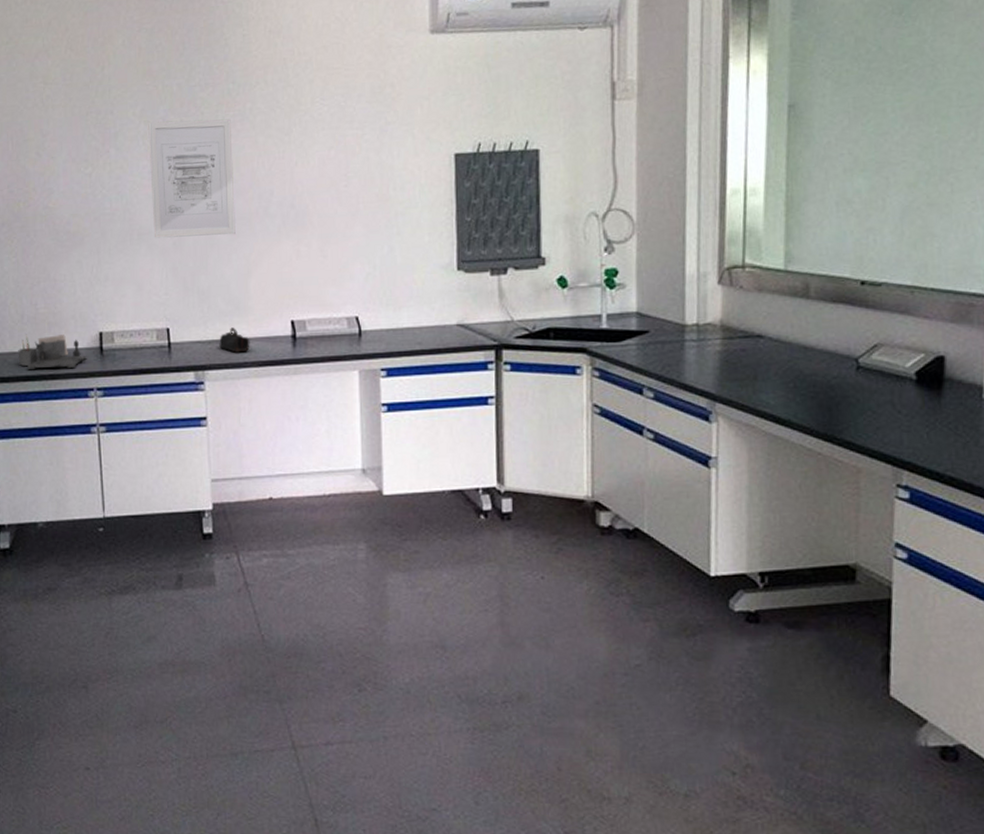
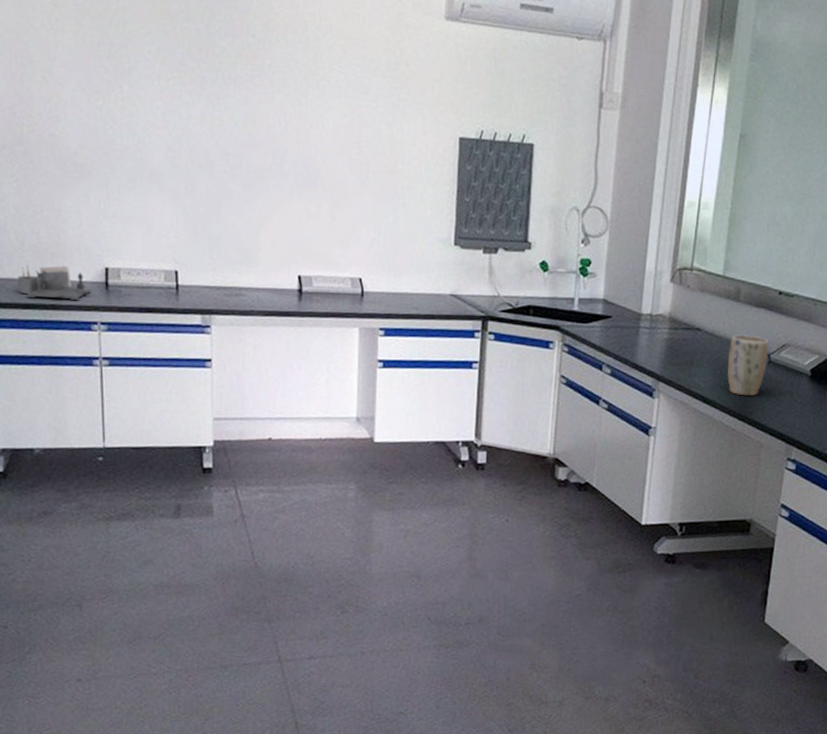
wall art: present [148,119,236,238] -> none [164,62,250,187]
pencil case: present [219,327,250,353] -> none [227,276,258,301]
plant pot: none [802,337,855,412] -> present [727,334,769,396]

